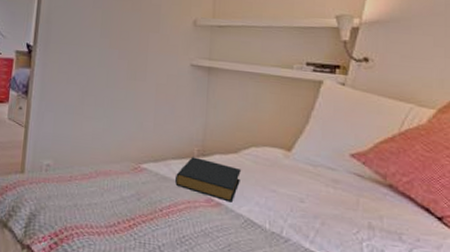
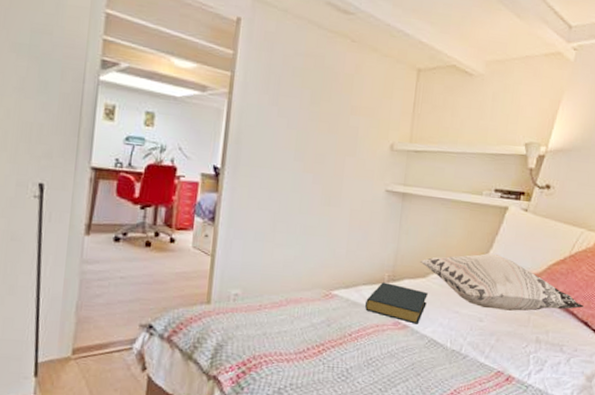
decorative pillow: none [230,129,423,193] -> present [420,253,585,311]

